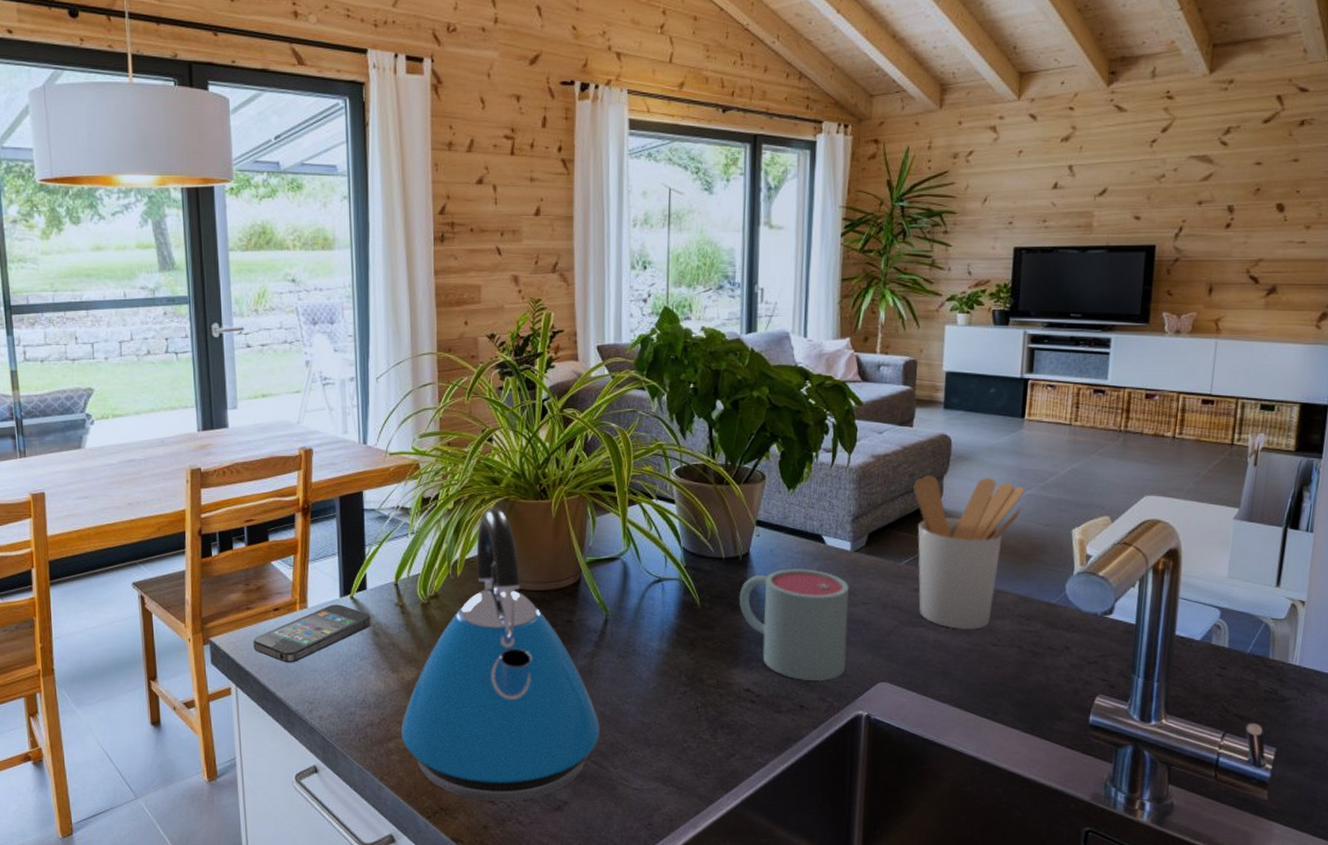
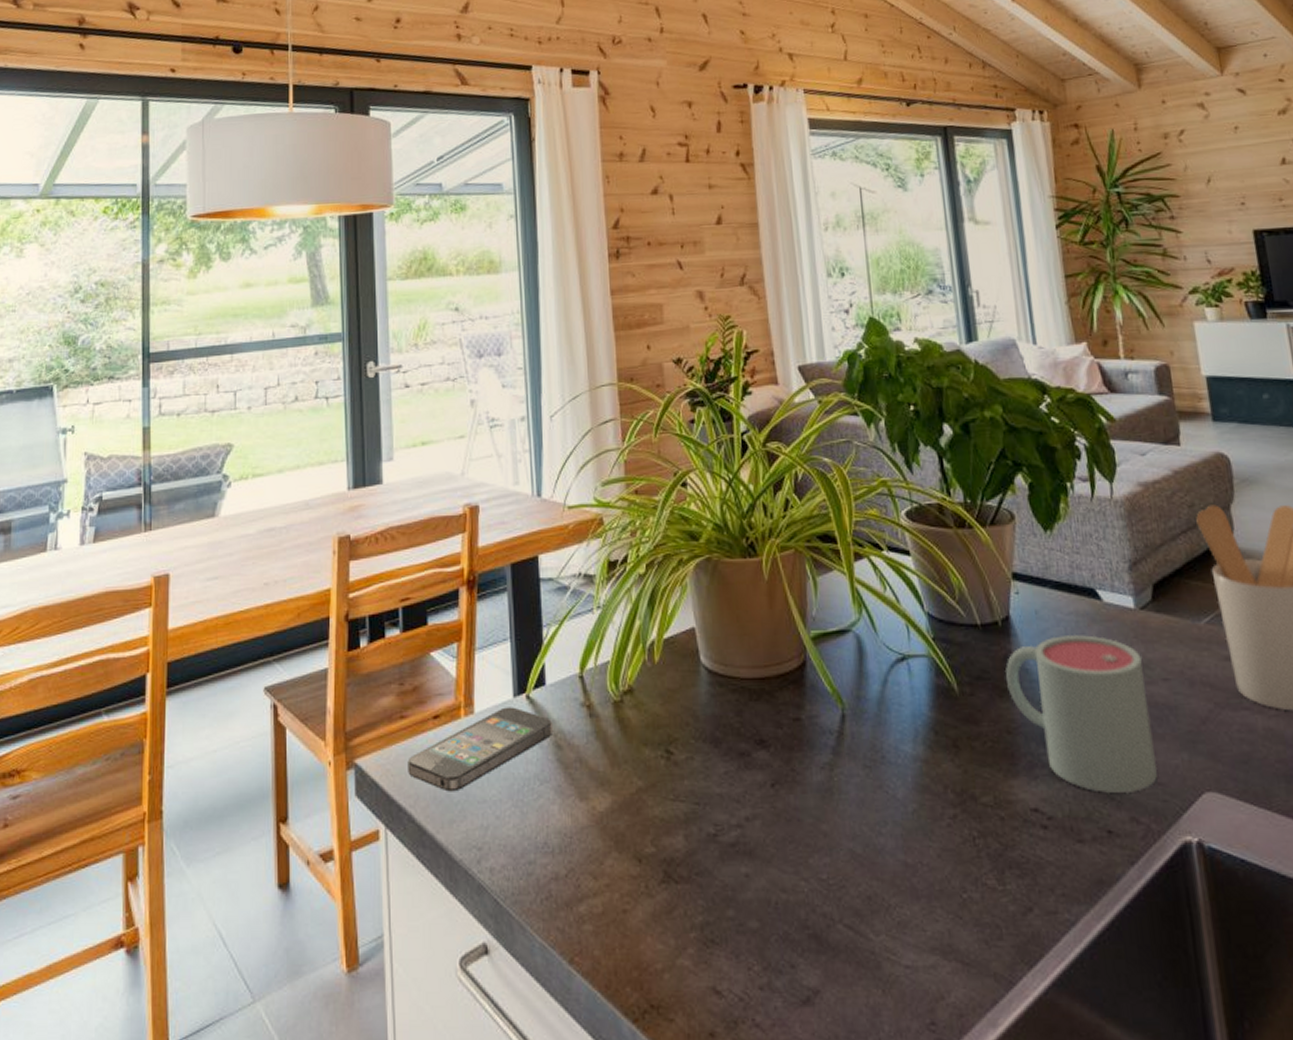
kettle: present [400,507,601,802] -> none [593,570,852,992]

